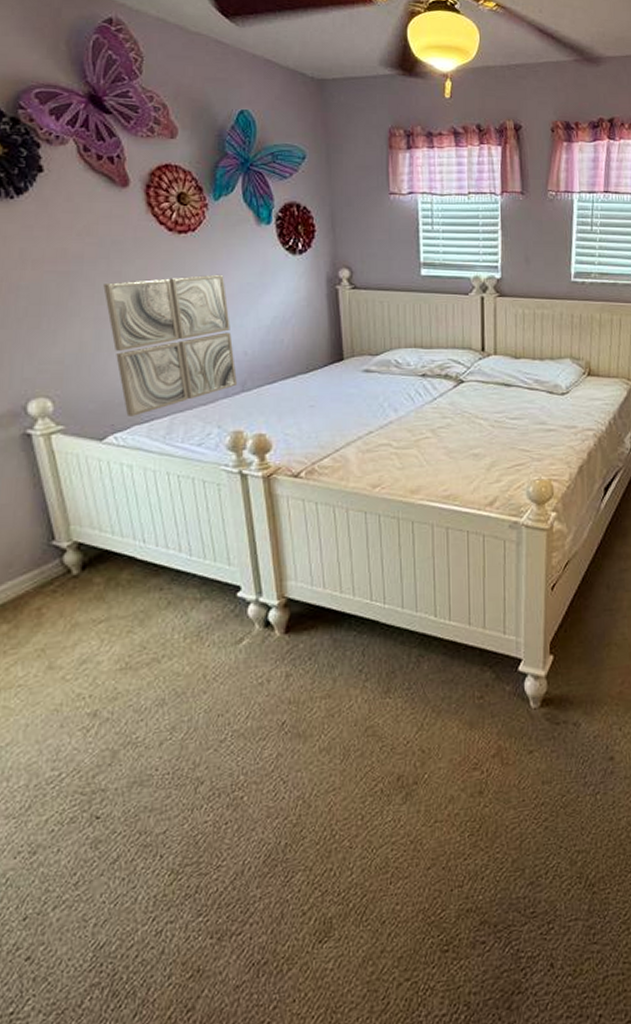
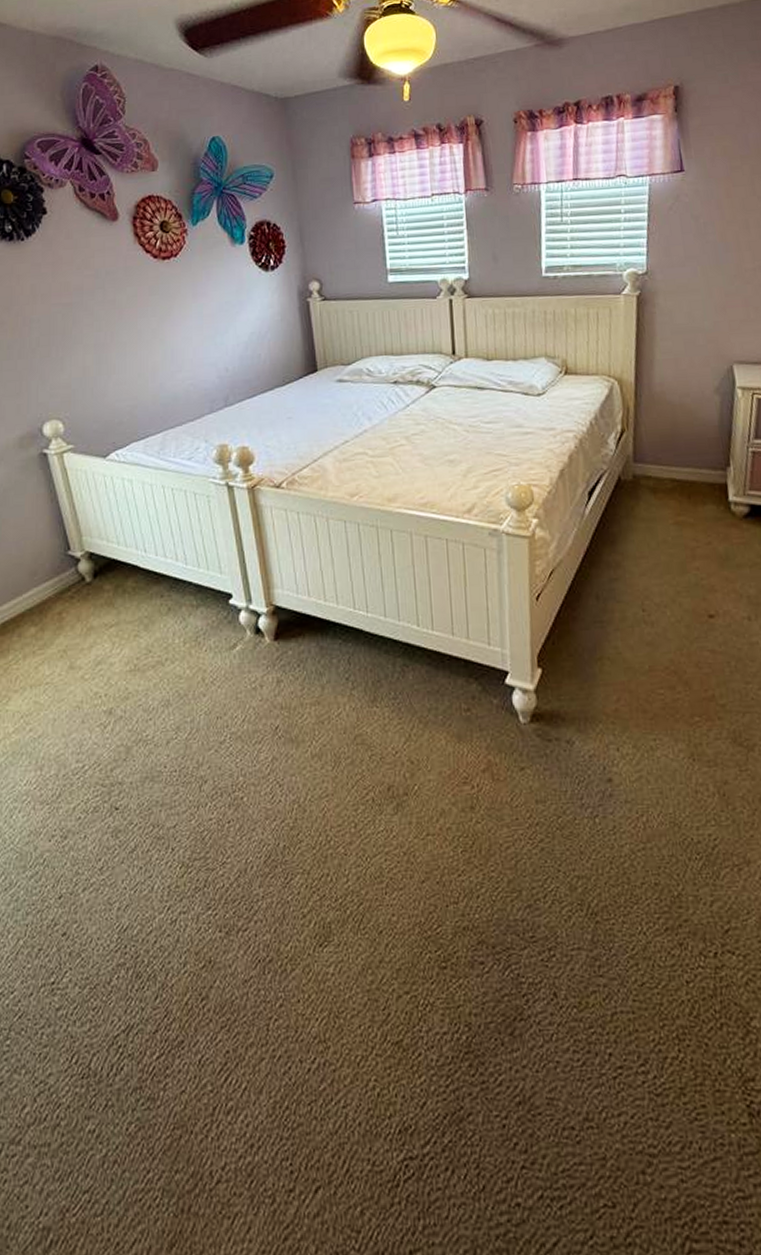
wall art: present [103,274,237,416] -> none [101,295,220,434]

